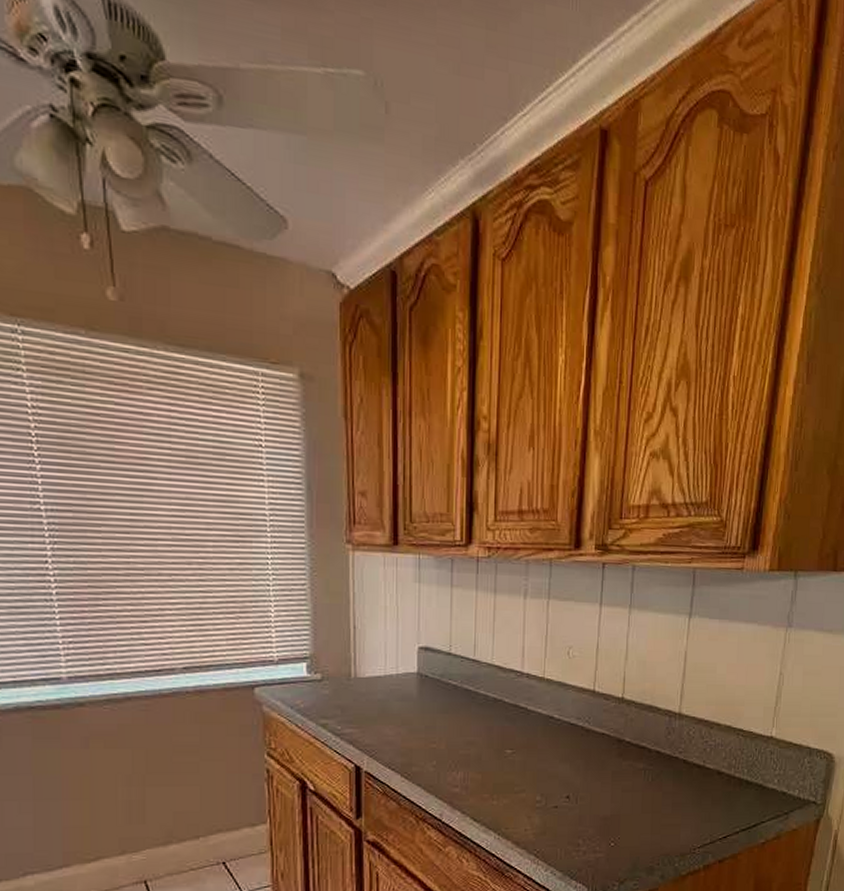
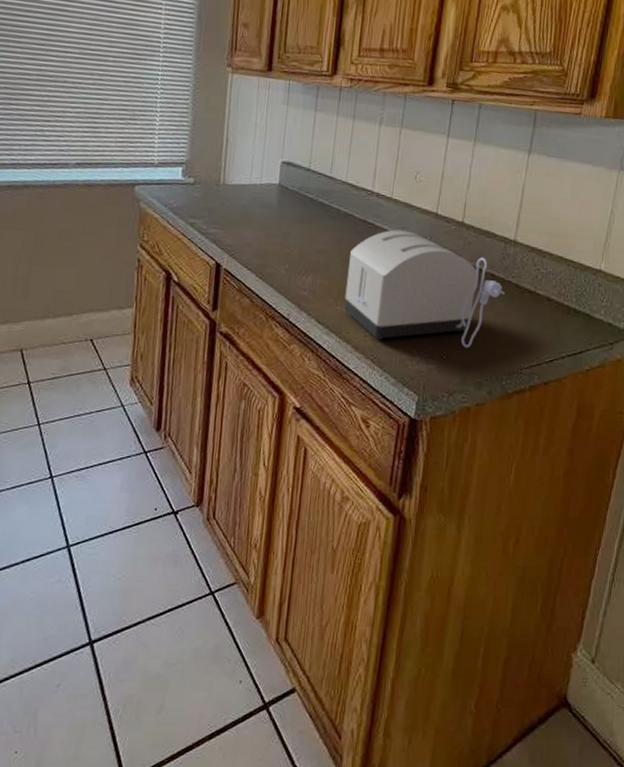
toaster: none [500,712,672,833] -> present [343,229,504,348]

